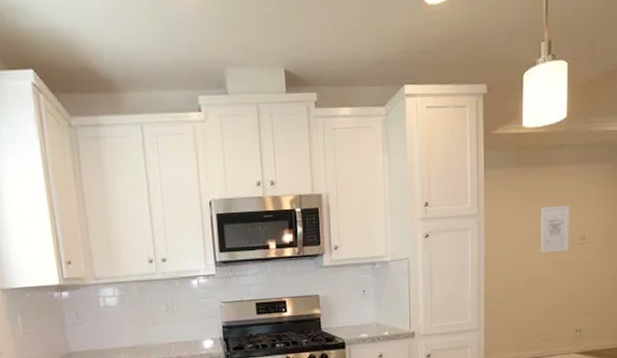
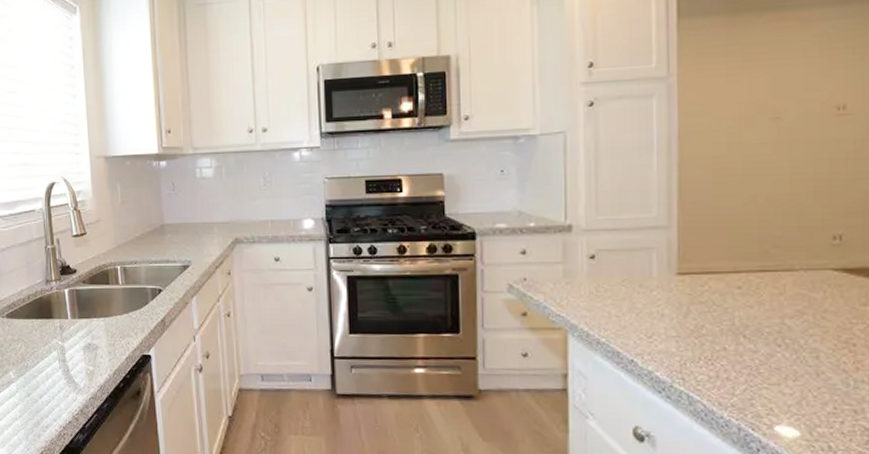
wall art: present [540,206,569,253] -> none [768,63,818,127]

